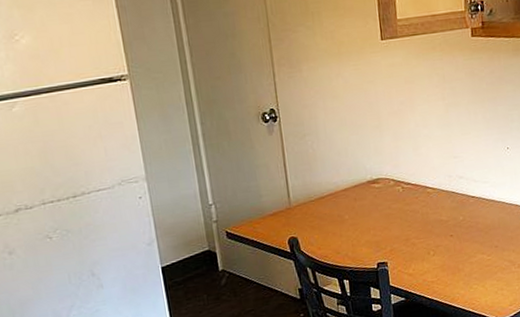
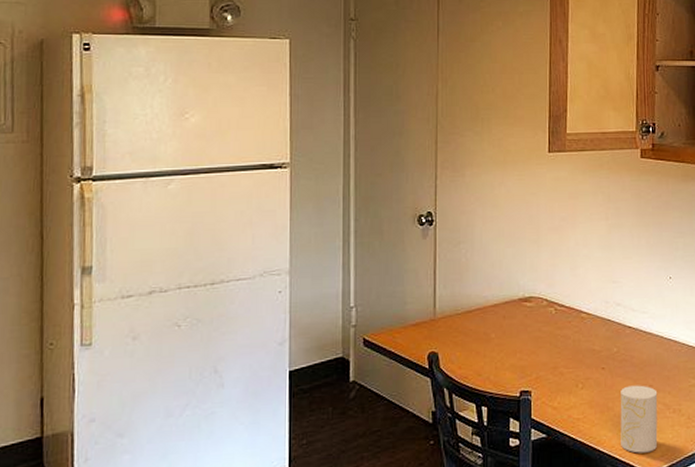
cup: none [469,246,506,306] -> present [620,385,658,453]

